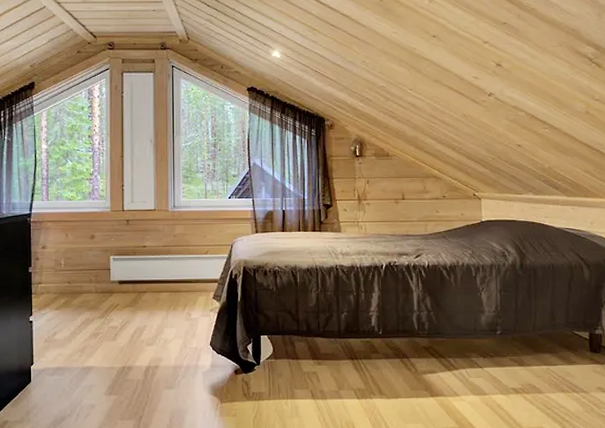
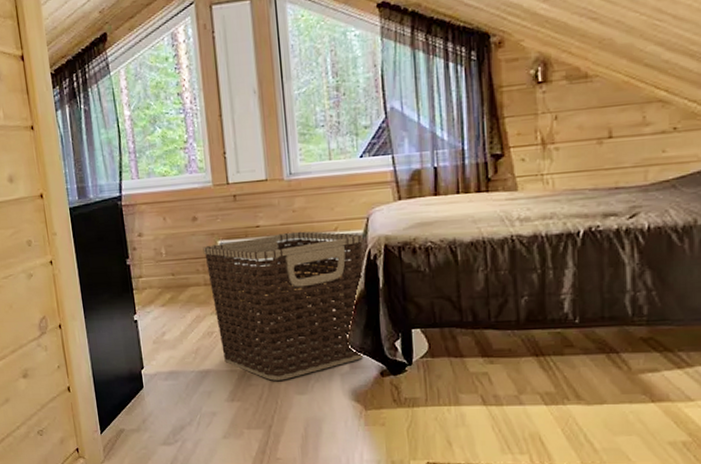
clothes hamper: none [97,252,227,377] -> present [202,231,364,381]

